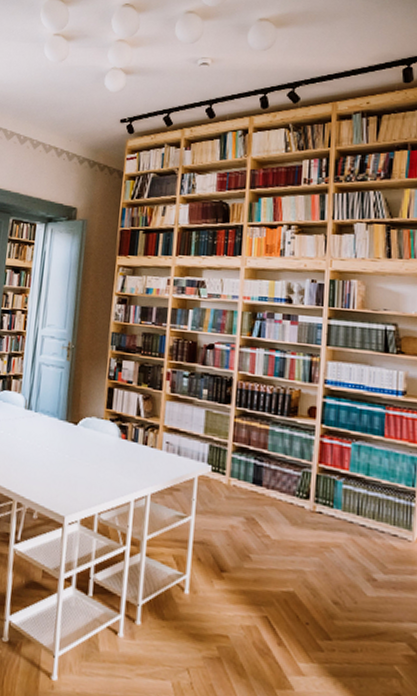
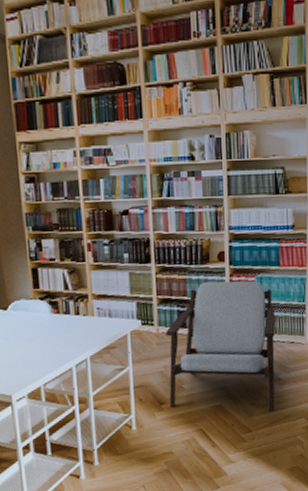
armchair: none [231,436,375,620] -> present [166,280,276,411]

